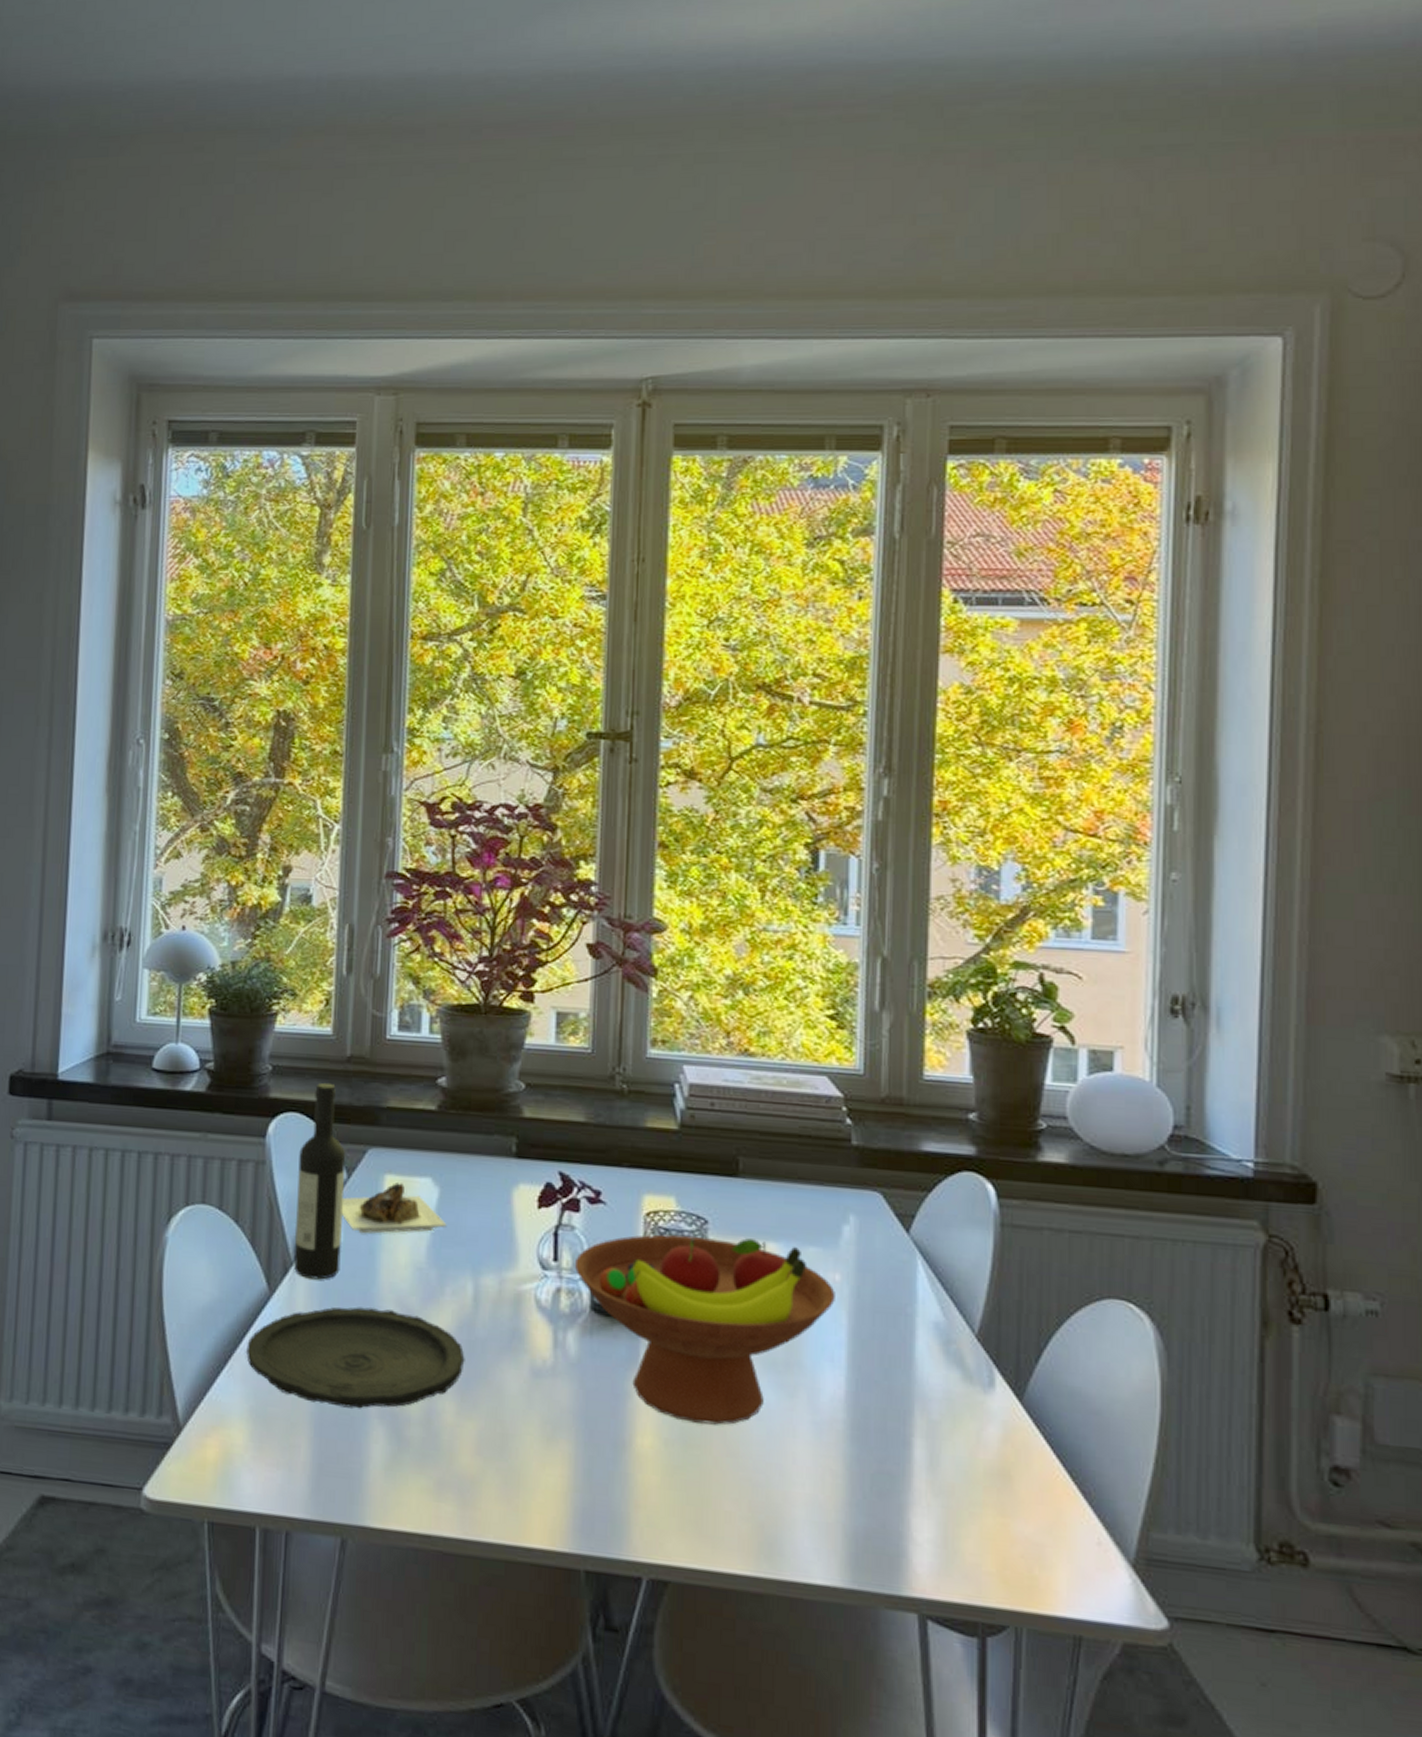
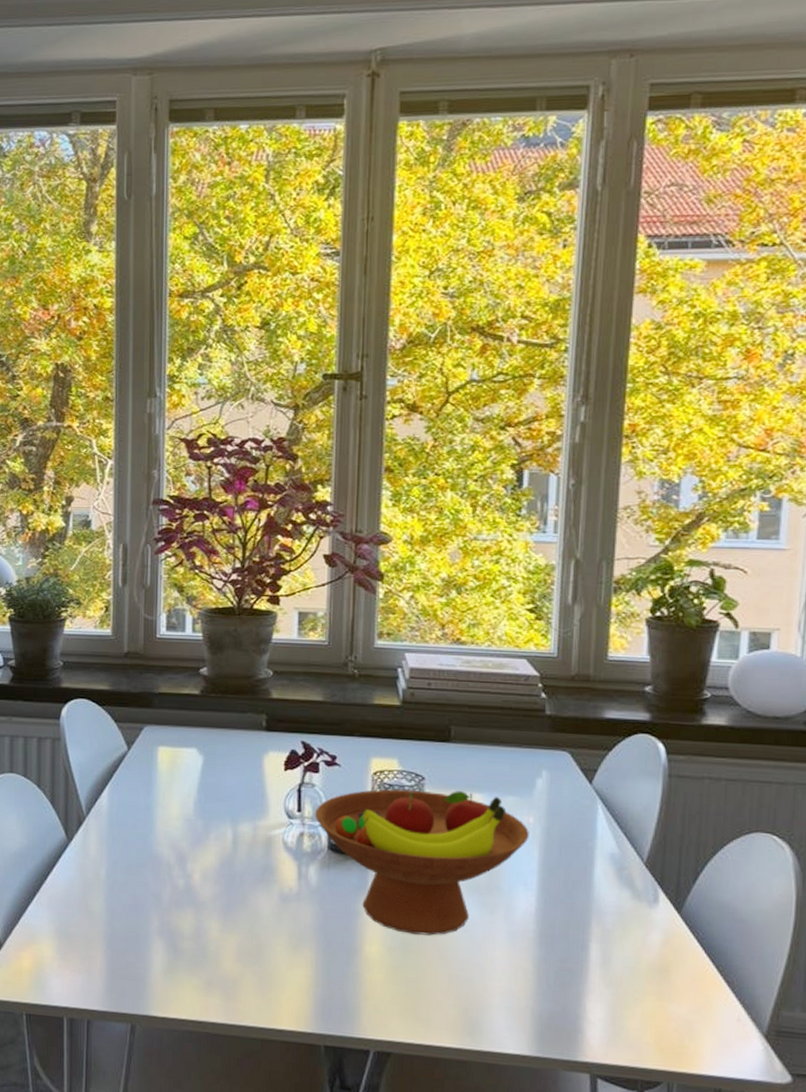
plate: present [246,1307,465,1409] -> none [51,850,227,928]
wine bottle: present [294,1082,447,1280] -> none [87,674,210,830]

